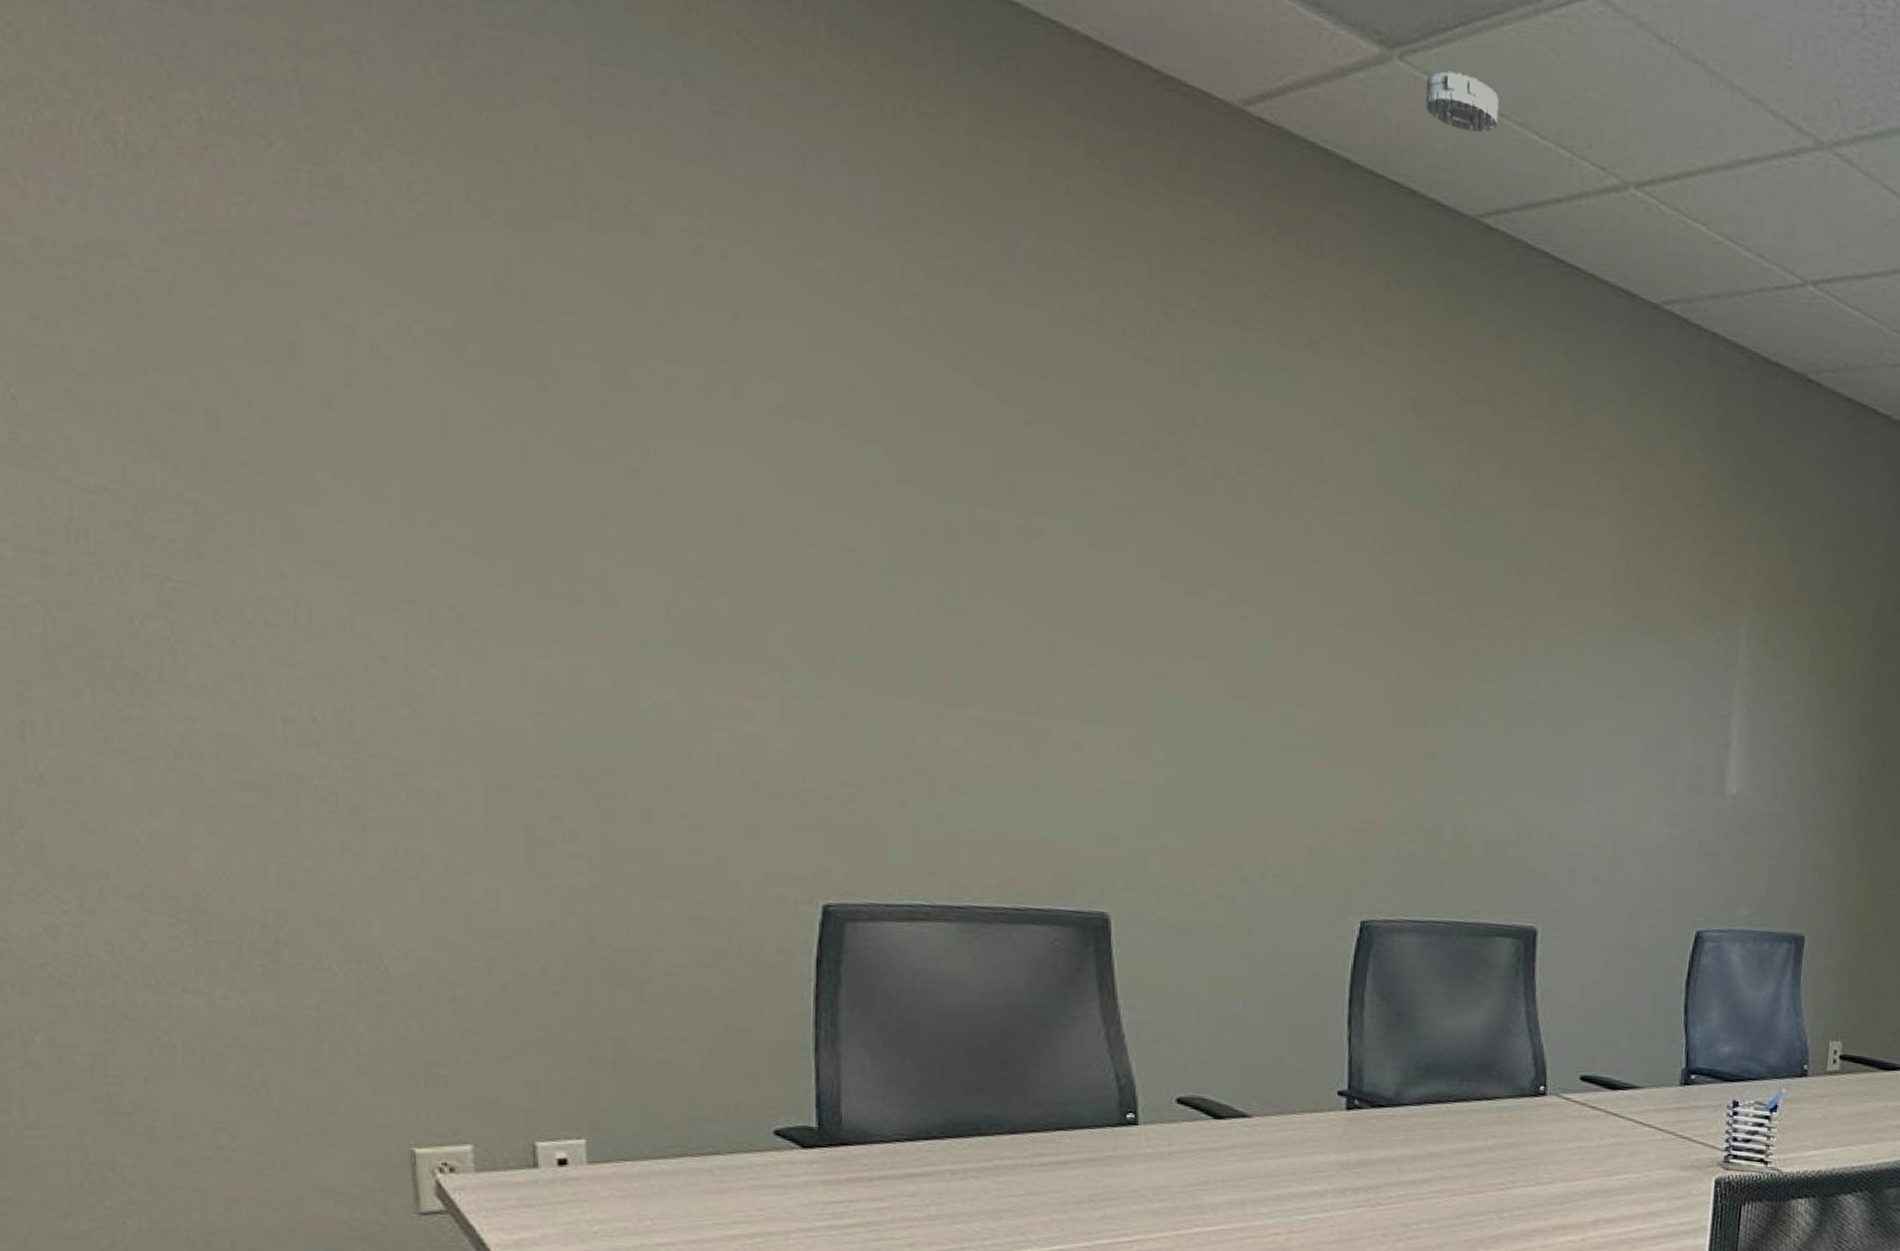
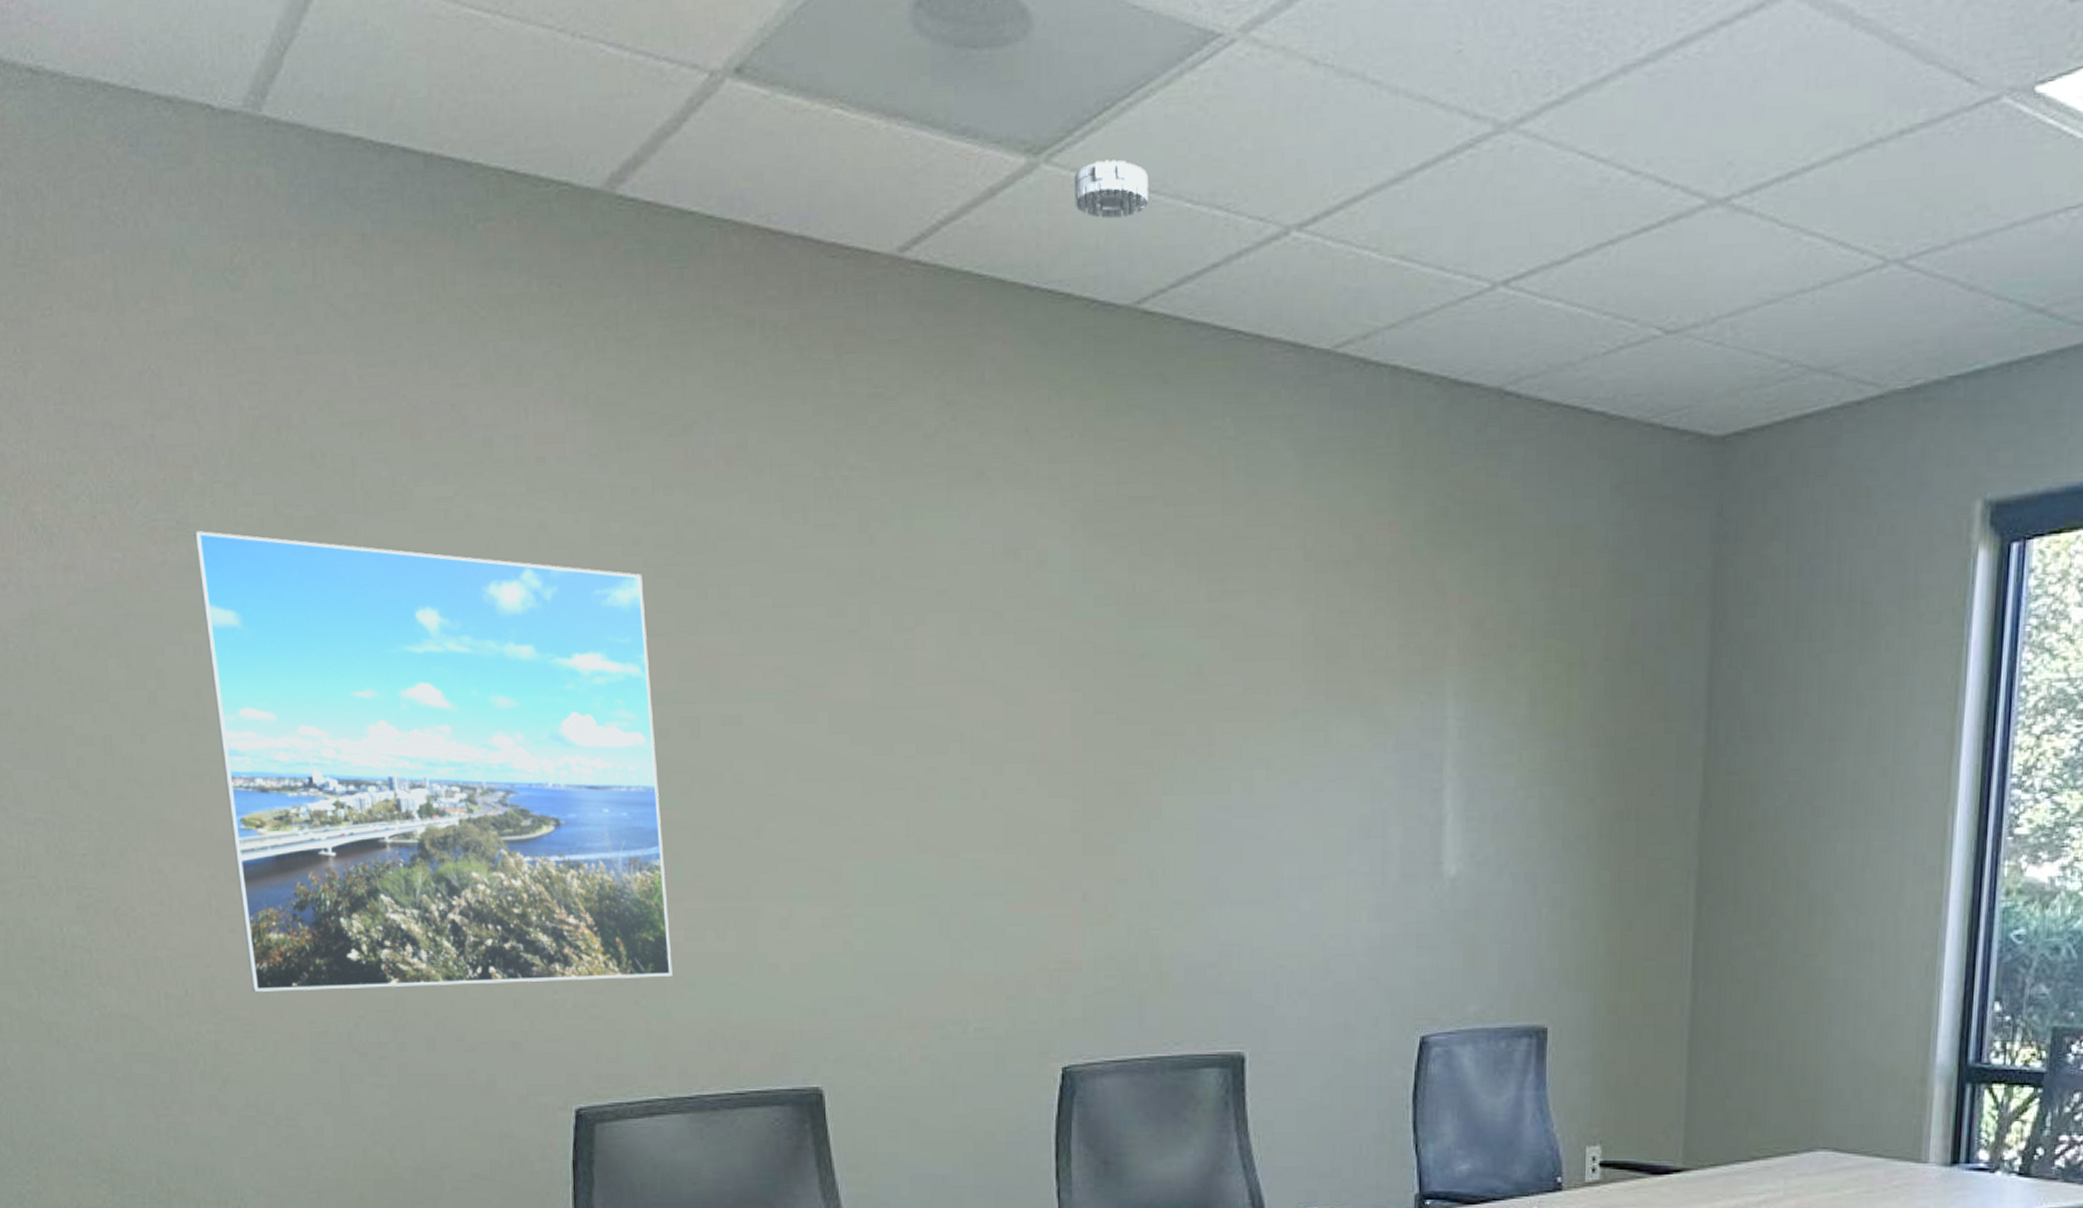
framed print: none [351,196,947,782] -> present [194,531,673,992]

